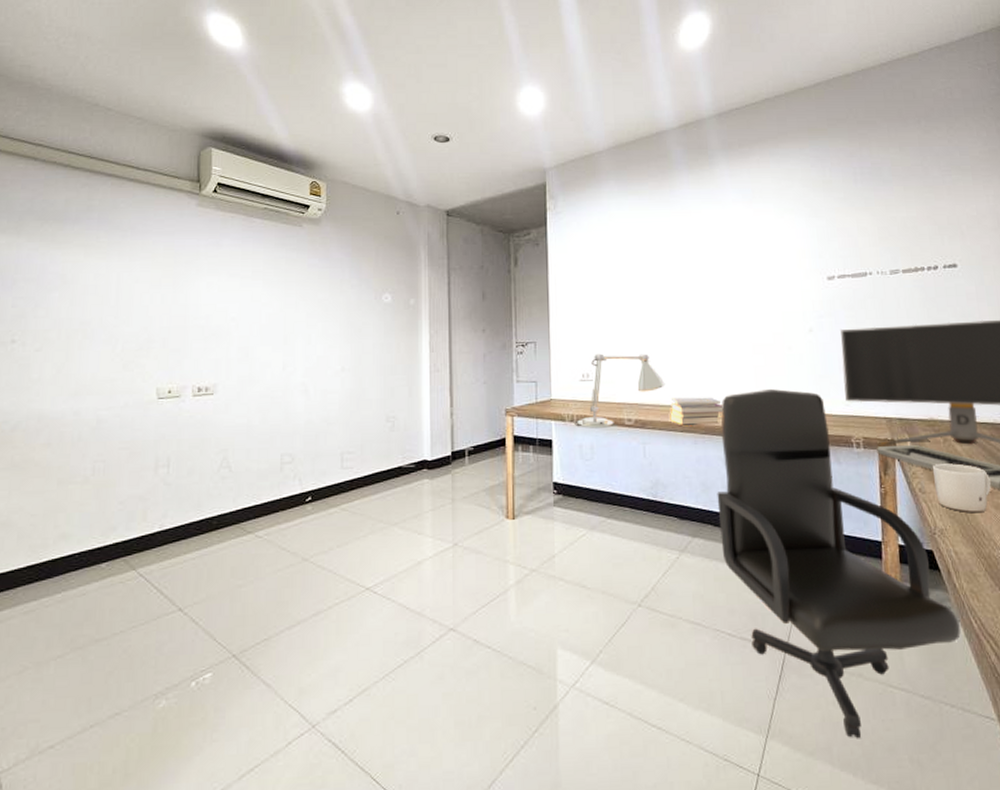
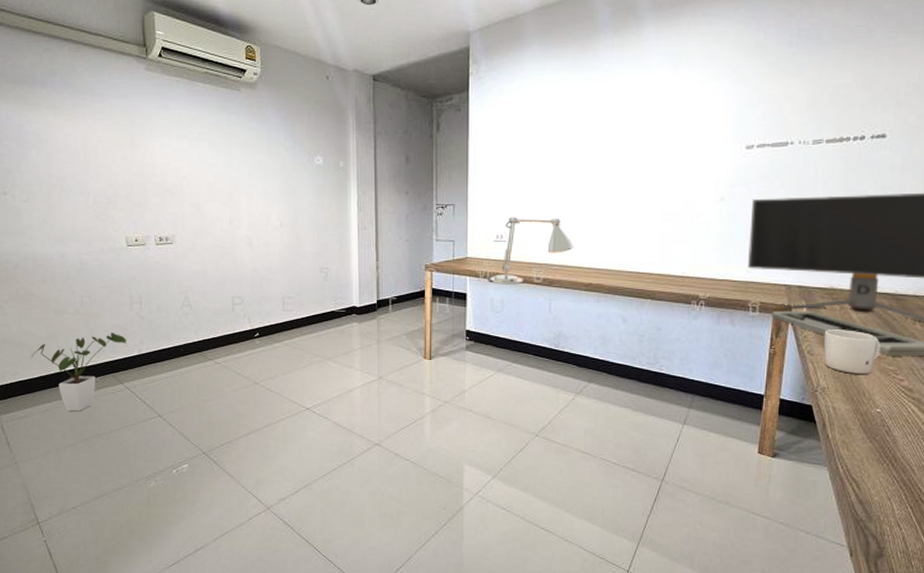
house plant: none [18,505,146,611] -> present [31,333,126,411]
books: present [669,397,724,425] -> none [575,260,628,285]
chair: present [717,388,961,739] -> none [613,254,826,552]

